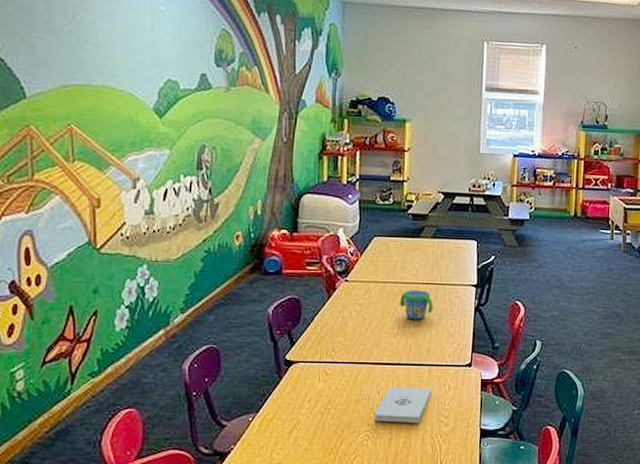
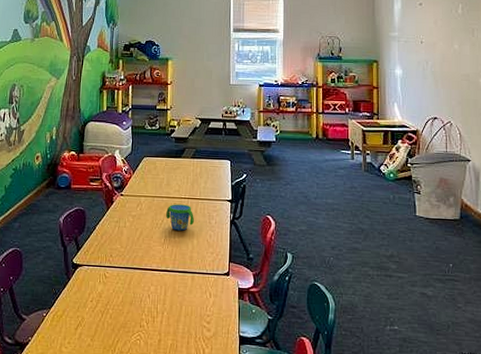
notepad: present [375,387,432,423] -> none [146,291,195,326]

